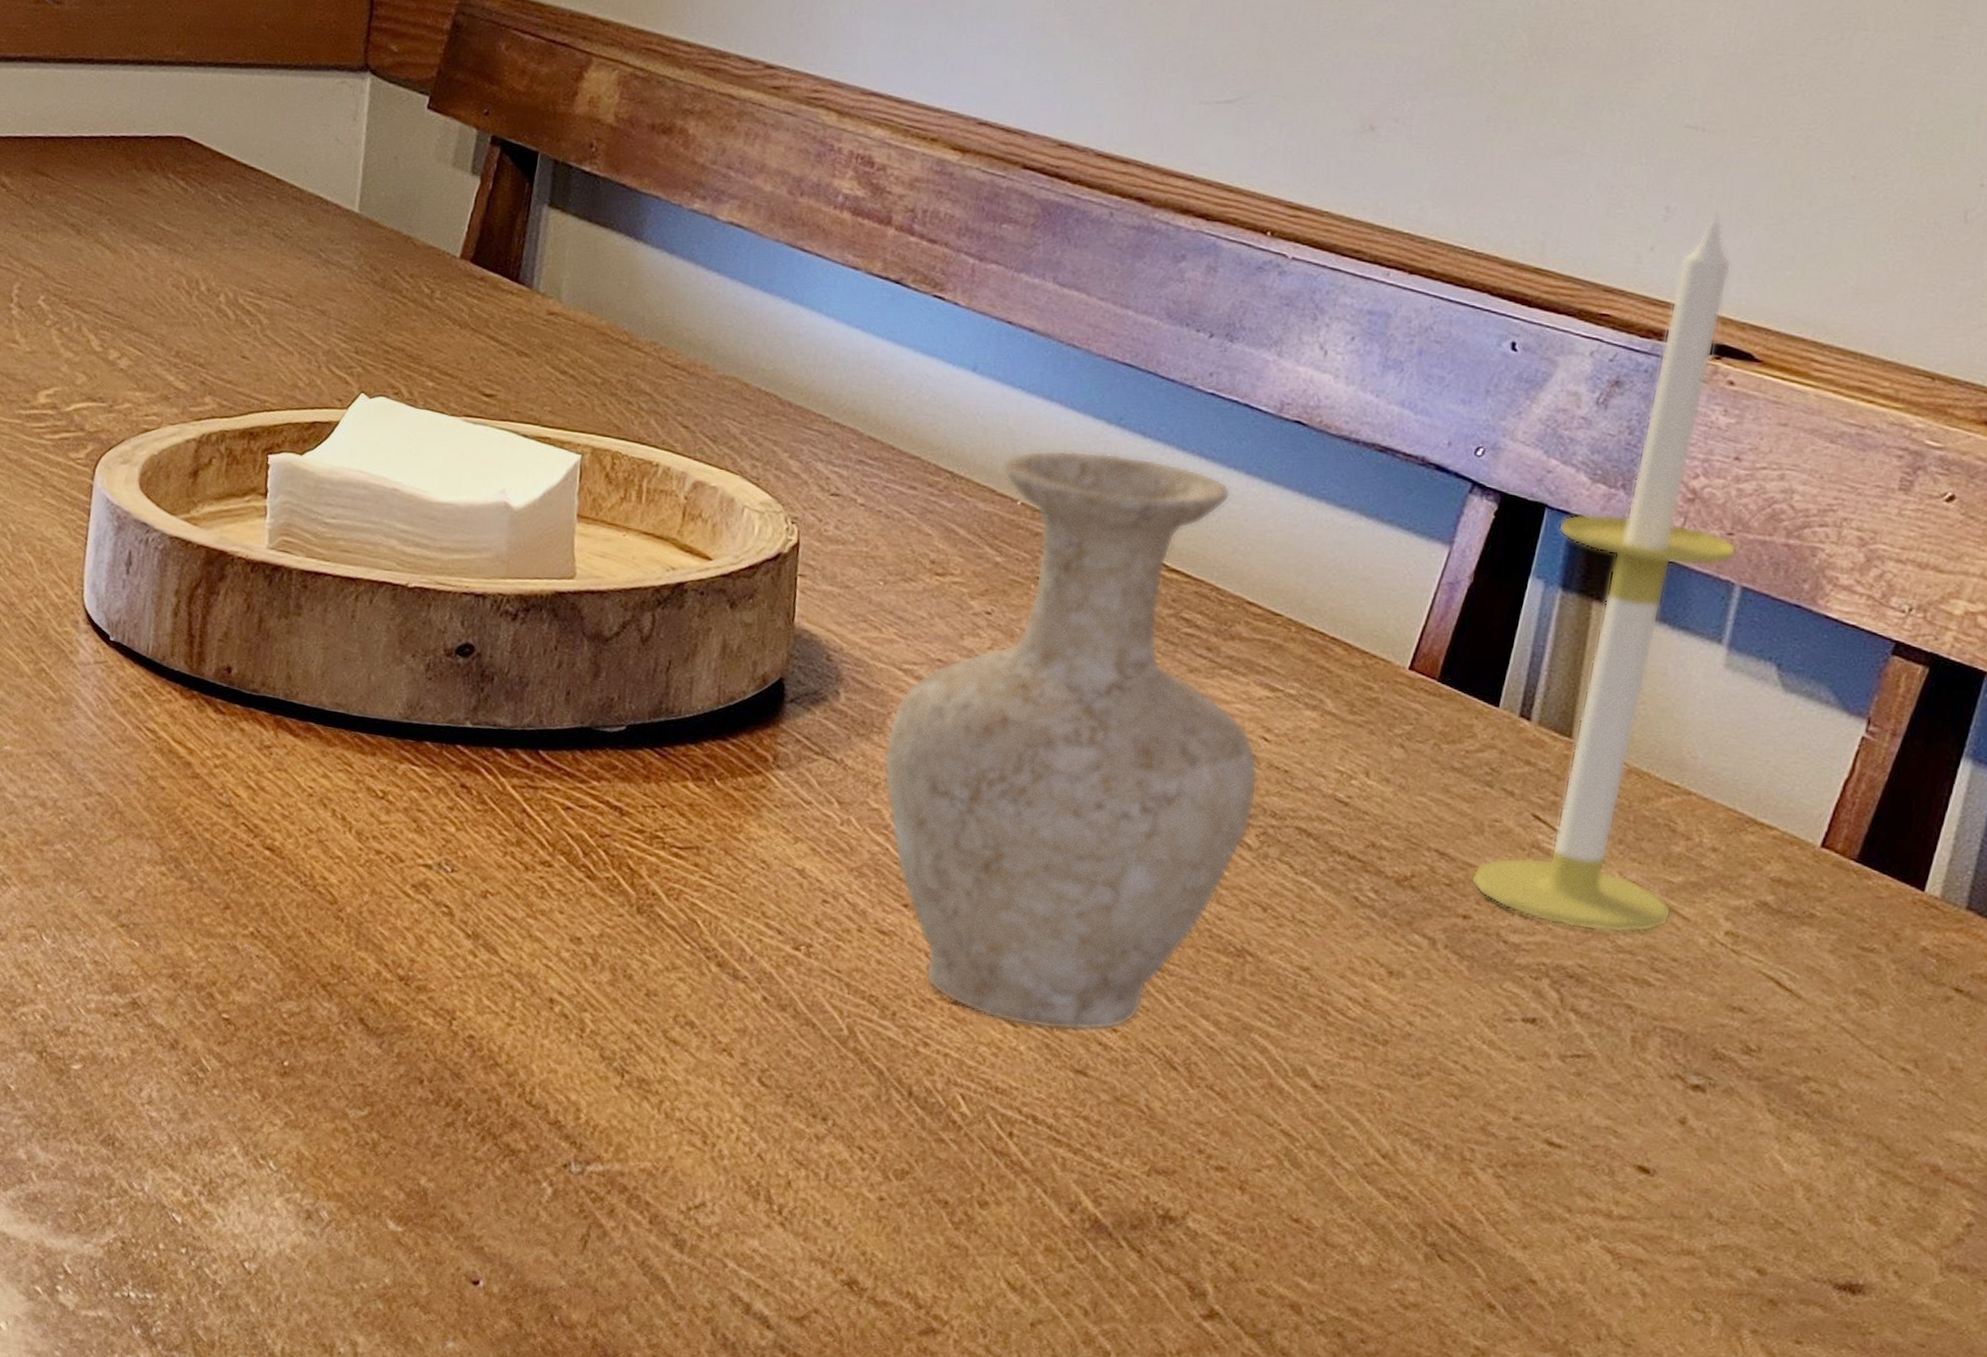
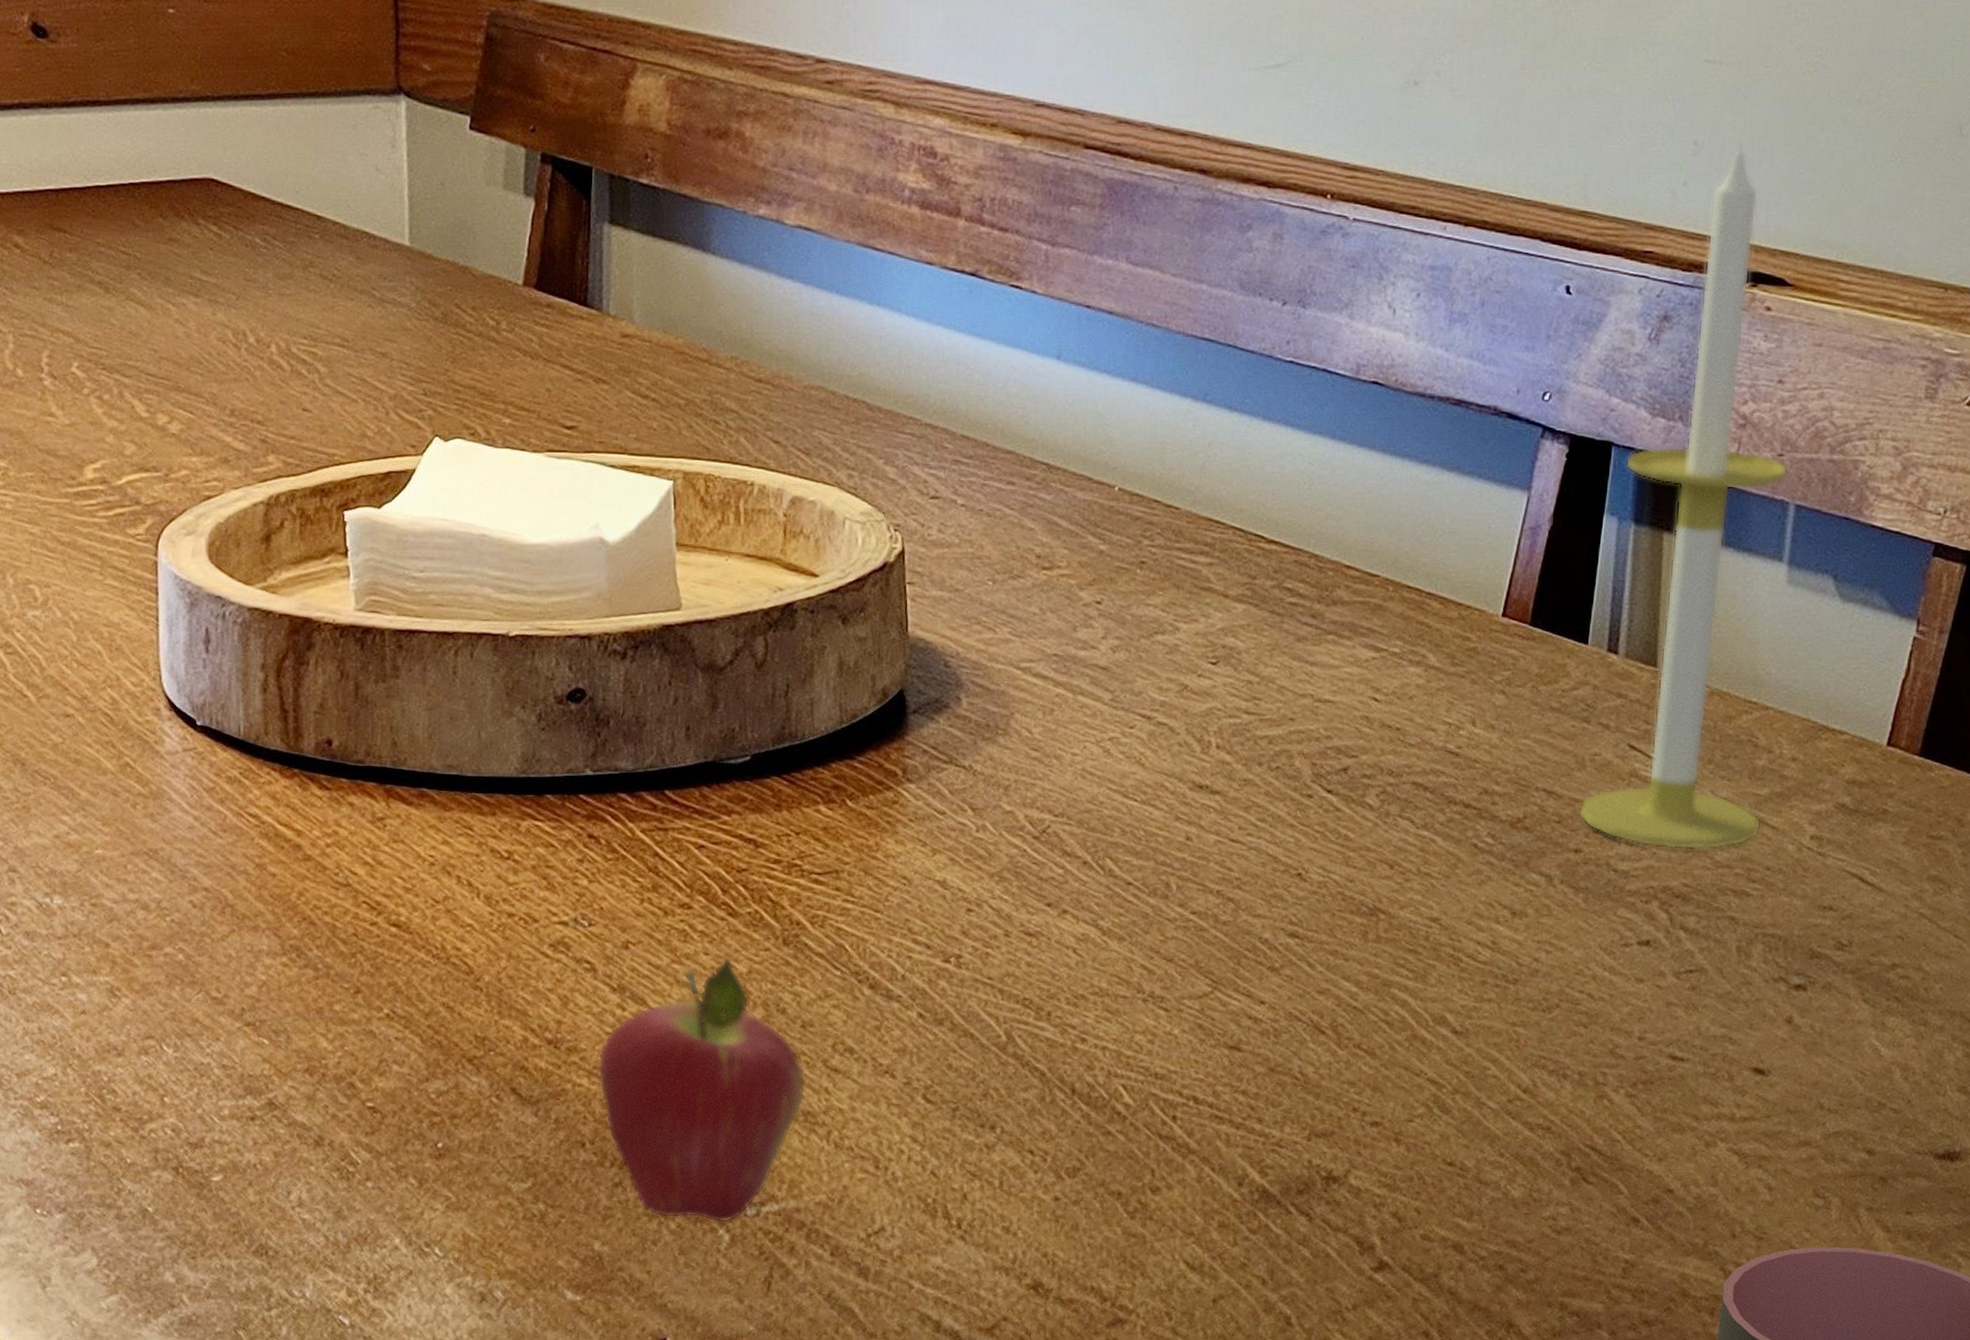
fruit: none [443,916,644,1177] -> present [598,955,806,1224]
vase: present [883,450,1258,1031] -> none [1012,430,1373,1010]

